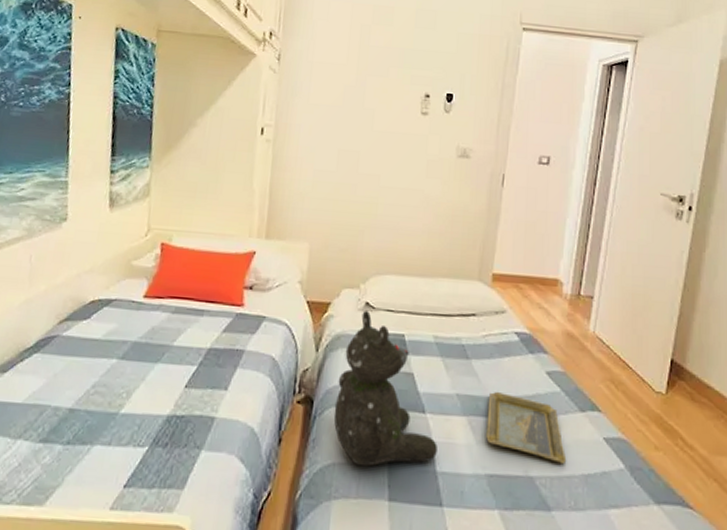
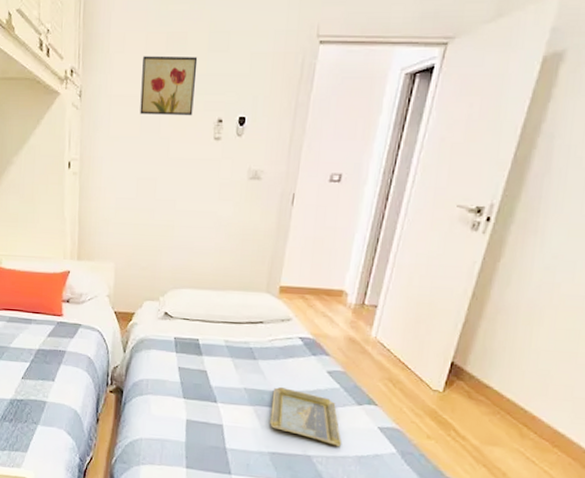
teddy bear: present [333,311,437,467] -> none [140,319,227,442]
wall art: none [343,25,405,89] -> present [140,55,198,116]

